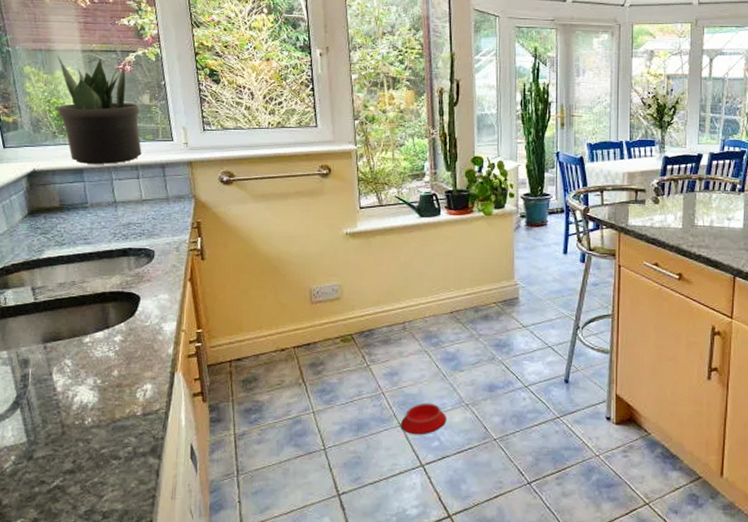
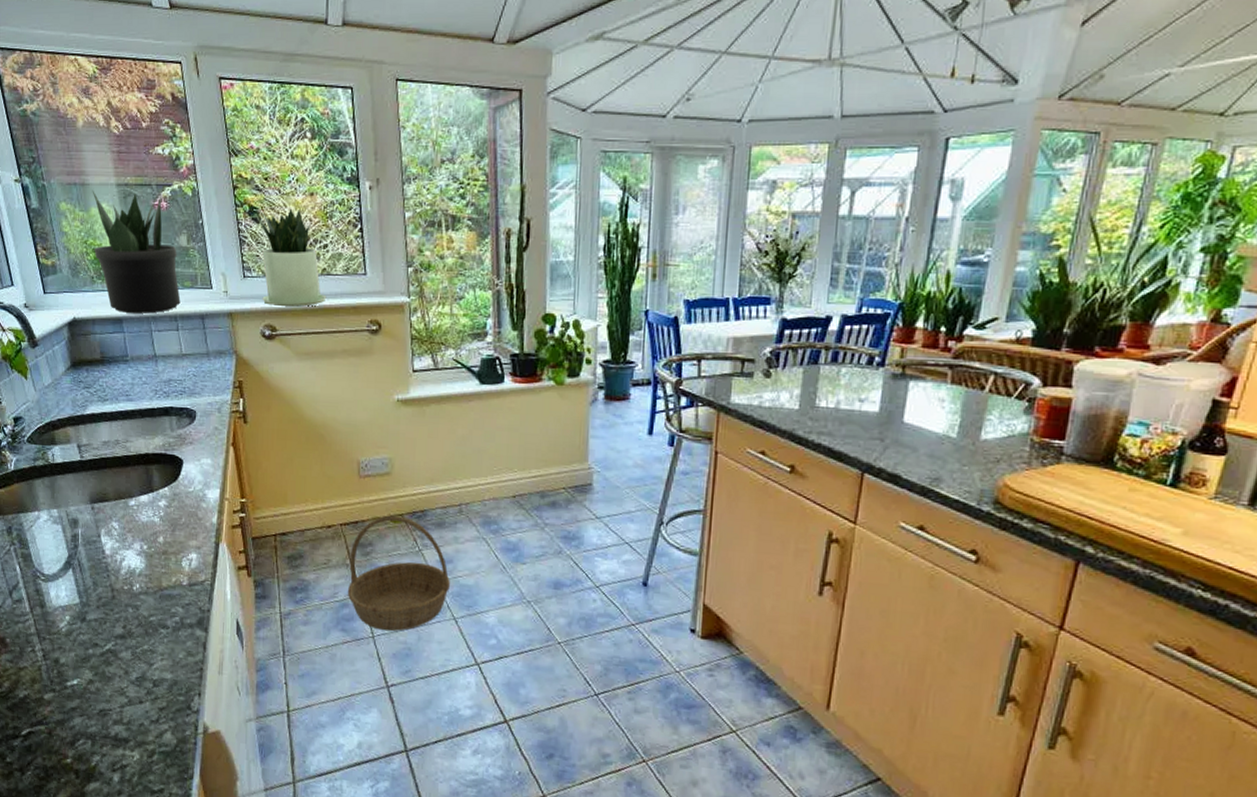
planter: none [215,72,281,156] -> present [255,209,327,308]
basket: none [299,336,396,443] -> present [347,515,450,632]
pet bowl: present [401,402,446,434] -> none [455,595,505,630]

